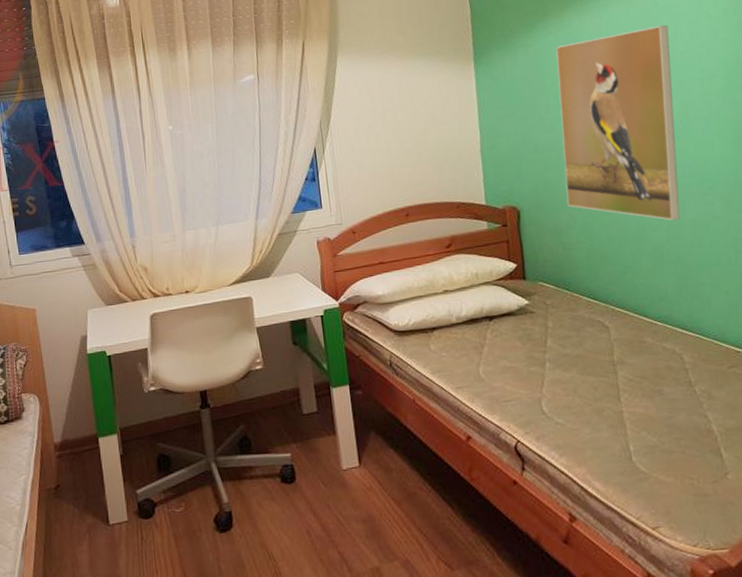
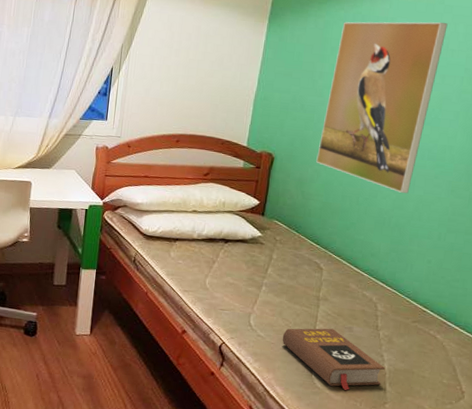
book: none [584,396,715,468] -> present [282,328,385,390]

